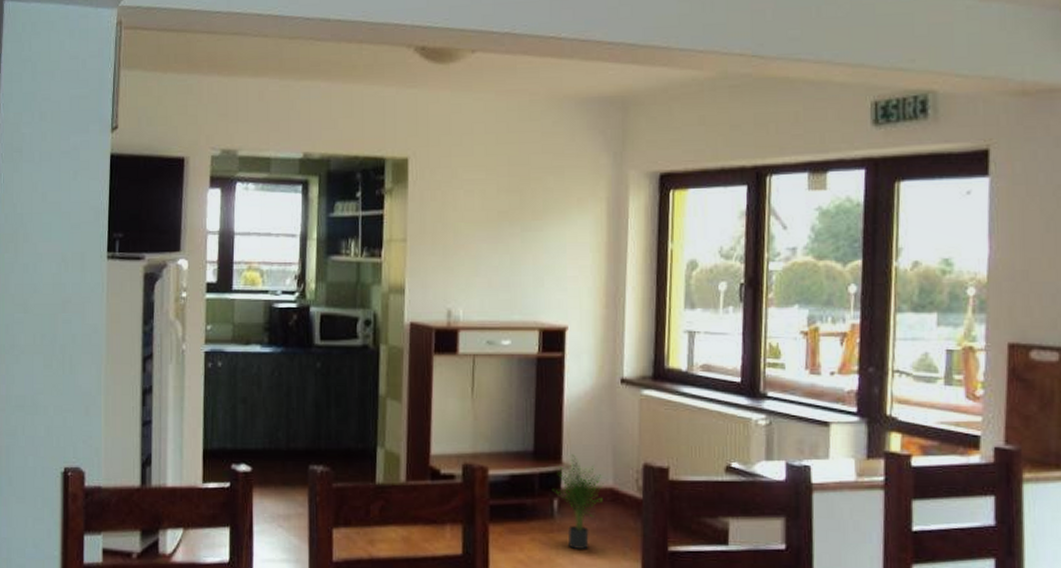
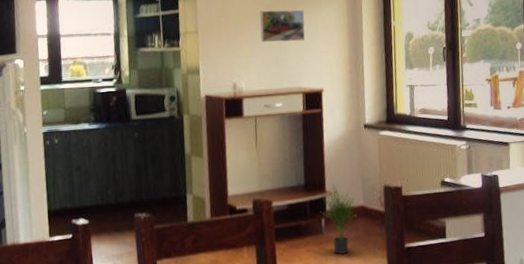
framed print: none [488,218,549,261] -> present [260,10,305,42]

